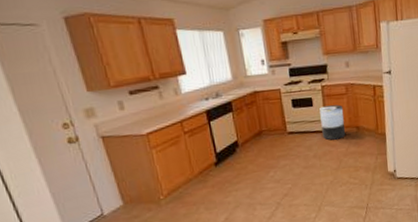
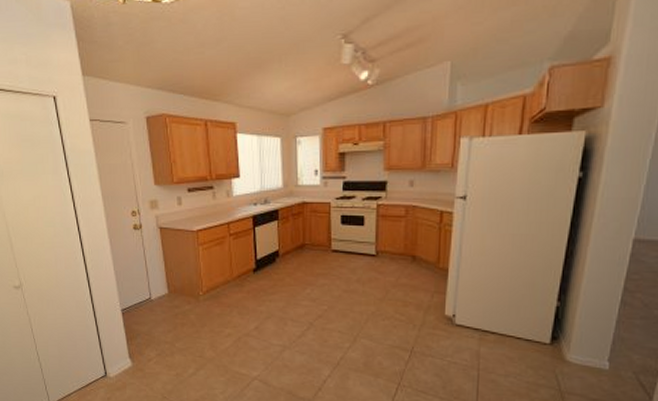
trash can: present [319,104,345,141] -> none [370,227,400,267]

